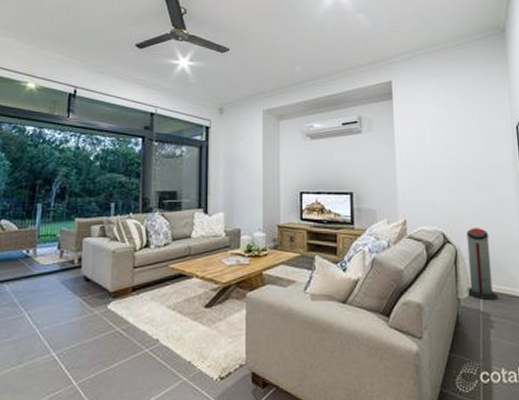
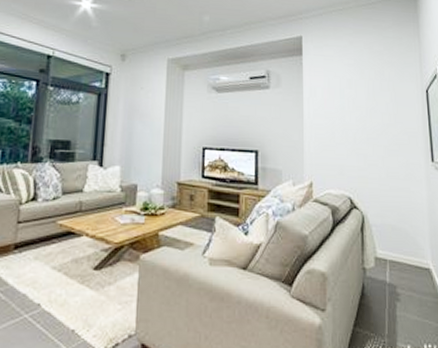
air purifier: present [466,228,499,301] -> none [372,193,405,272]

